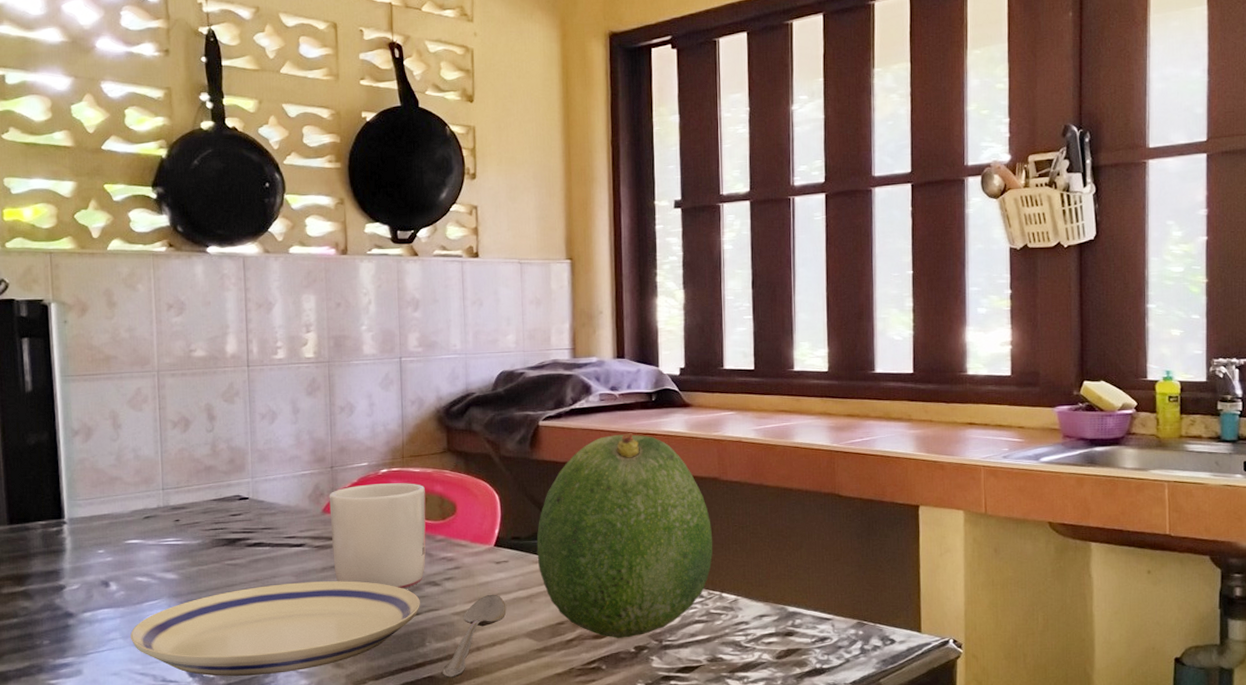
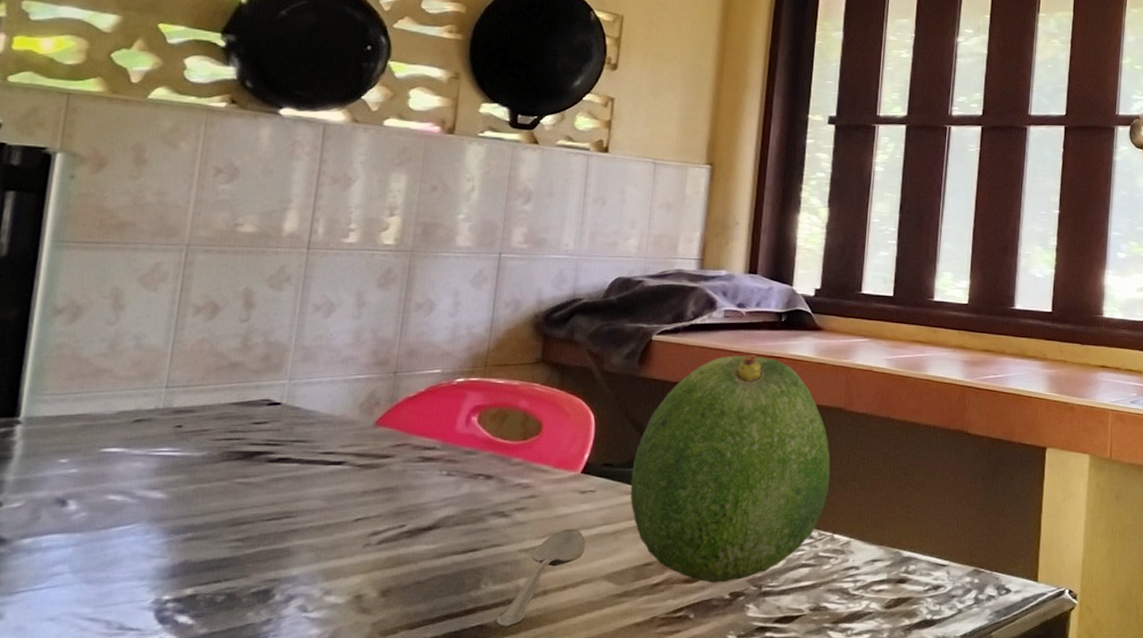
plate: present [130,581,420,676] -> none [84,508,482,623]
mug: present [329,483,426,589] -> none [378,395,507,520]

